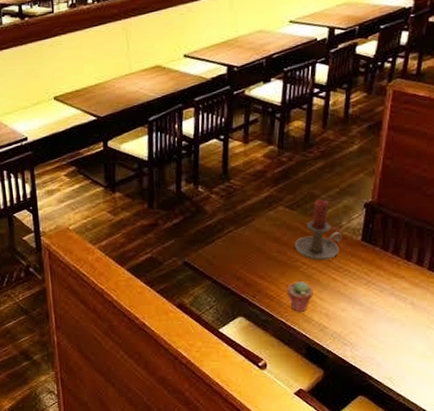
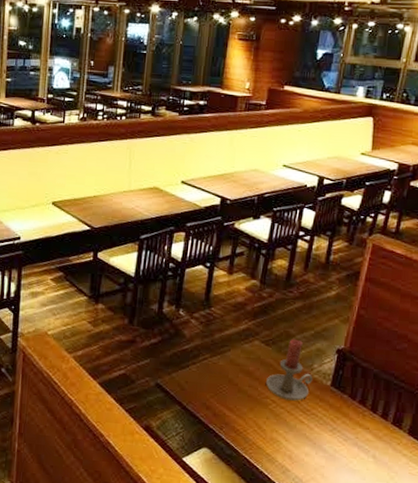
potted succulent: present [287,281,313,313] -> none [254,419,280,452]

